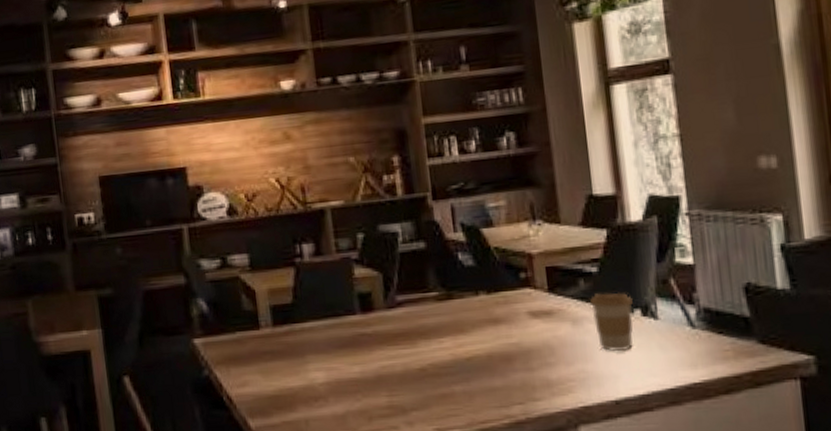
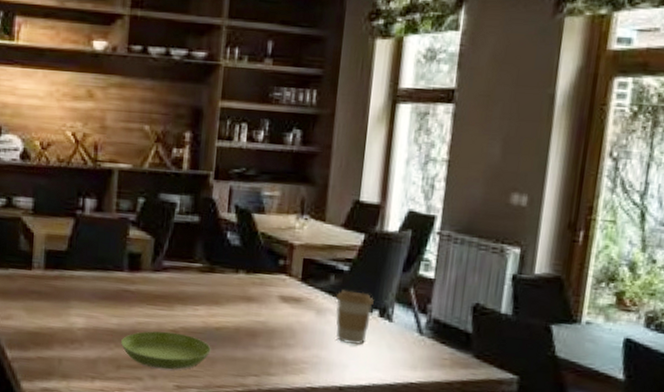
saucer: none [368,371,466,413] -> present [121,331,211,370]

